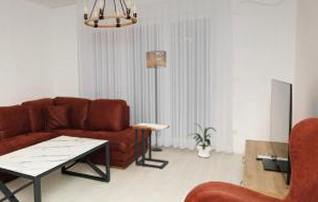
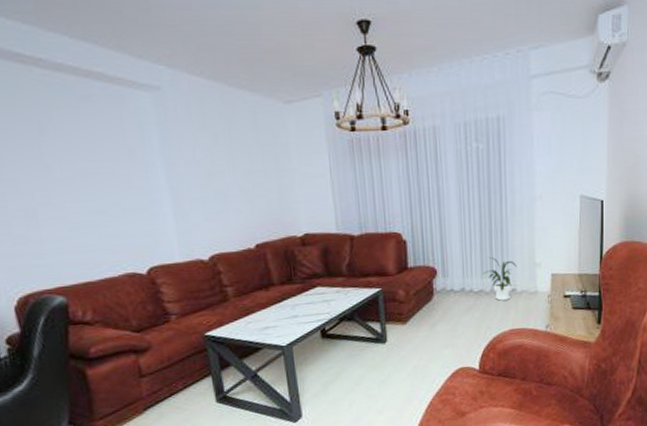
side table: present [132,122,170,169] -> none [411,260,461,320]
floor lamp: present [146,50,167,151] -> none [424,162,453,298]

